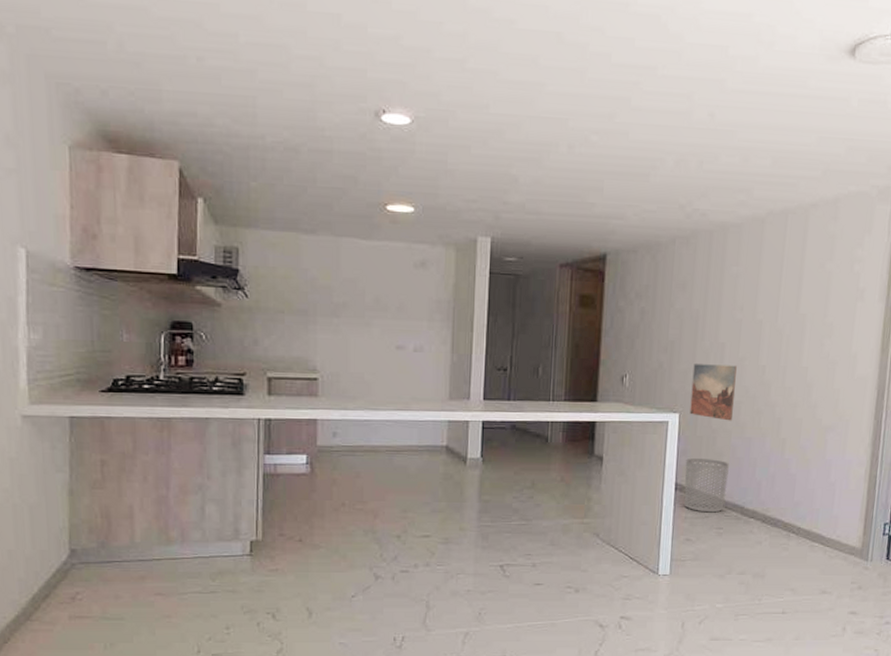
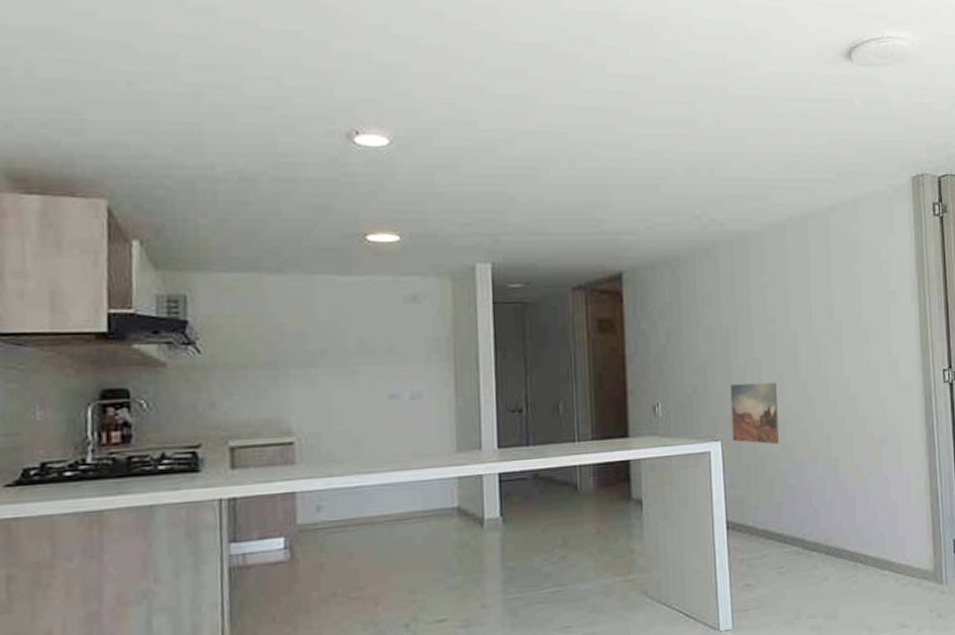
waste bin: present [684,458,729,513] -> none [734,489,783,552]

